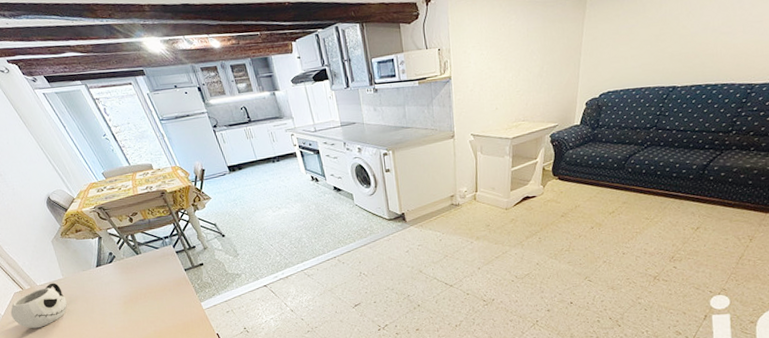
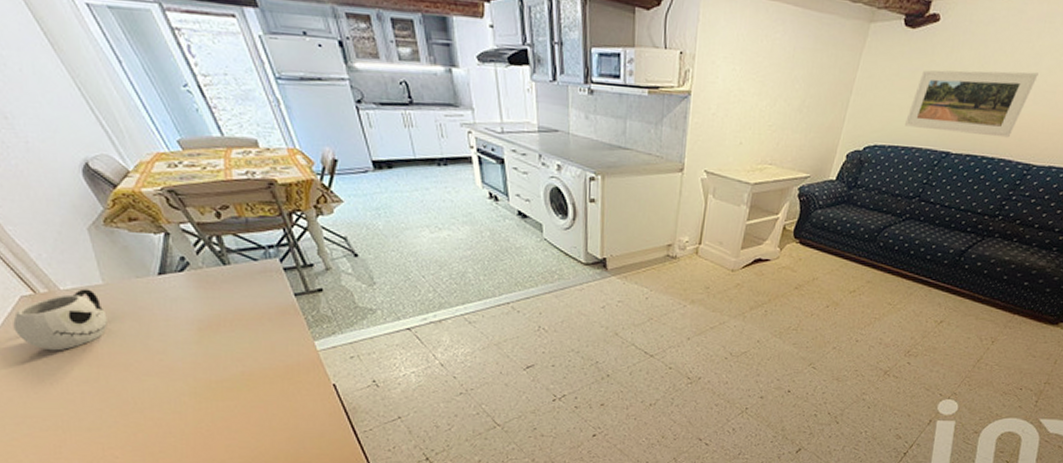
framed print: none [631,8,743,72] -> present [905,70,1038,138]

